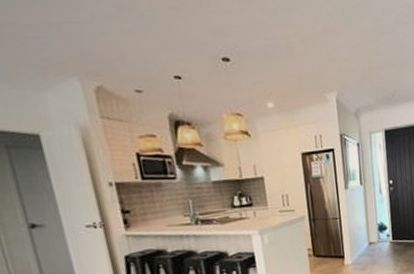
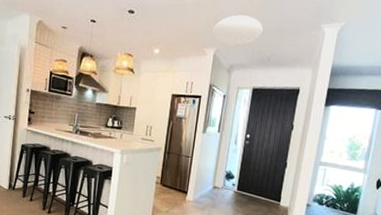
ceiling light: none [328,50,381,86] -> present [212,15,263,46]

